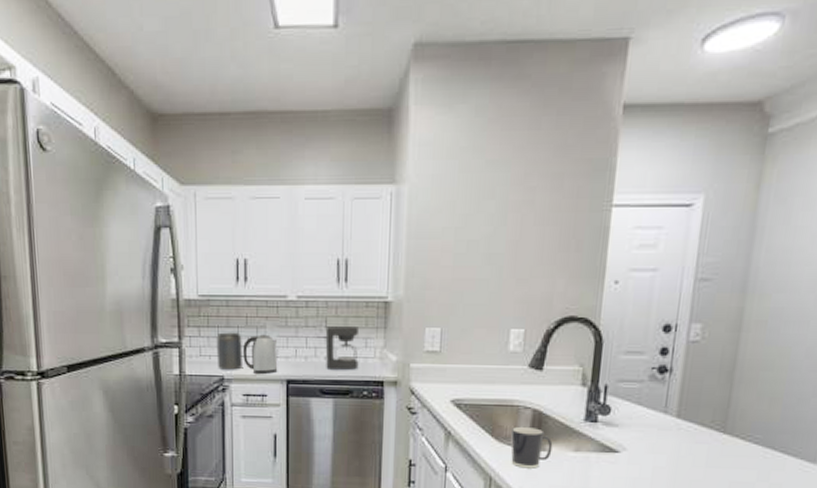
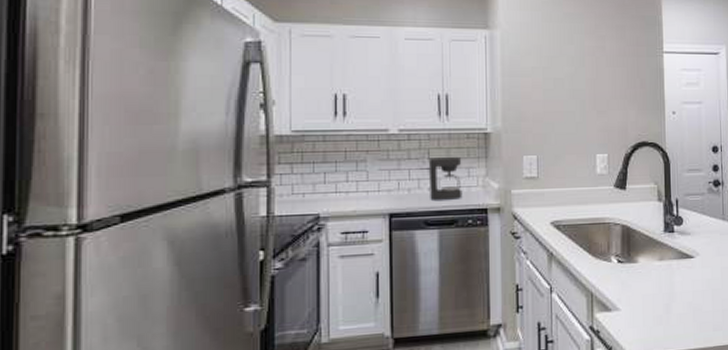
soda can: present [216,332,244,371] -> none [311,167,342,209]
kettle: present [243,334,278,375] -> none [342,168,380,210]
mug: present [510,426,553,469] -> none [606,241,641,281]

